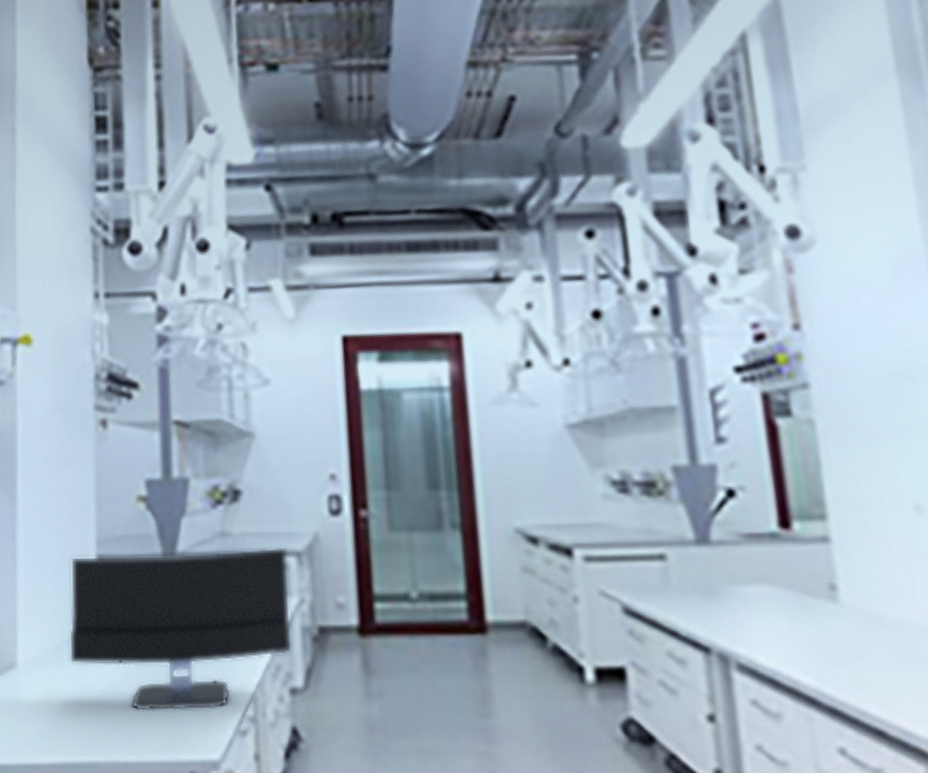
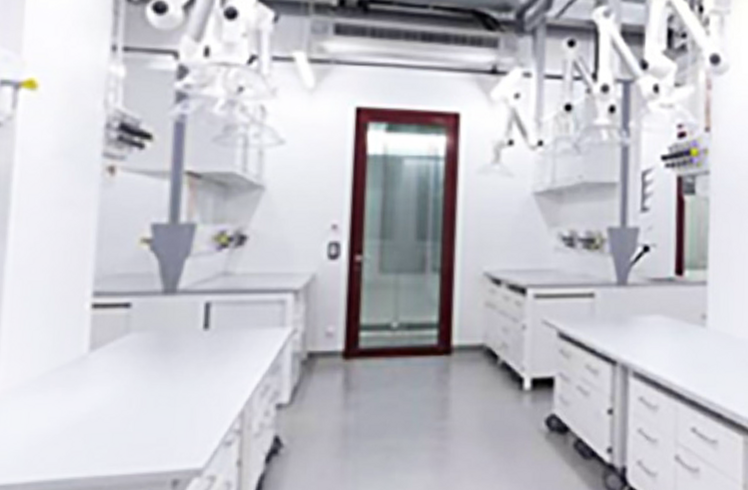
computer monitor: present [68,547,293,712] -> none [54,285,287,430]

